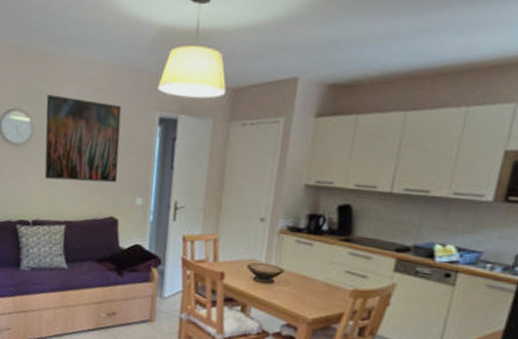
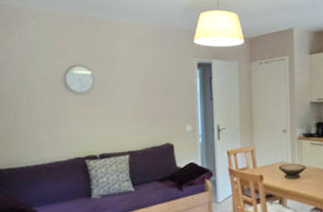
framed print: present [44,95,122,183] -> none [104,52,170,118]

